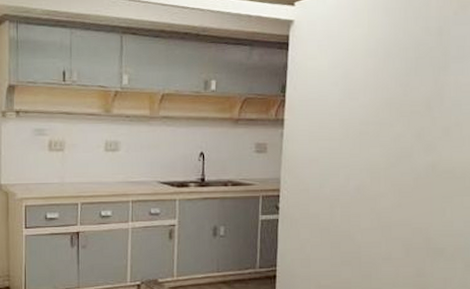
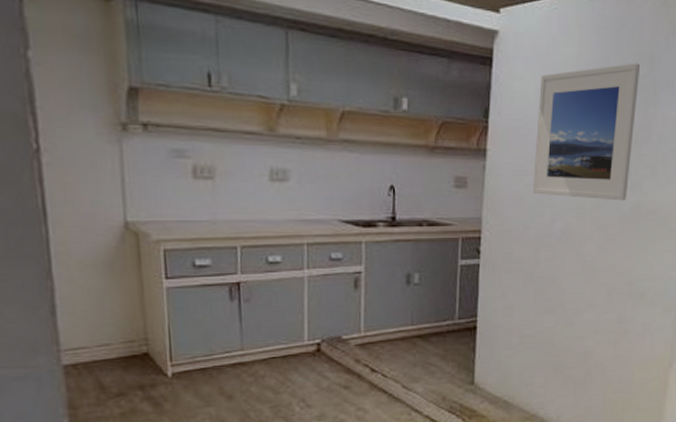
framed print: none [327,36,430,161] -> present [533,63,641,201]

